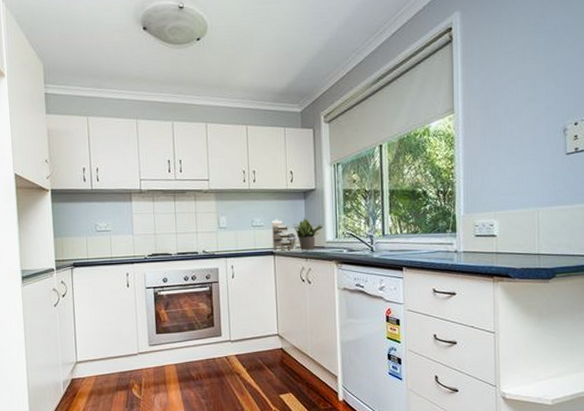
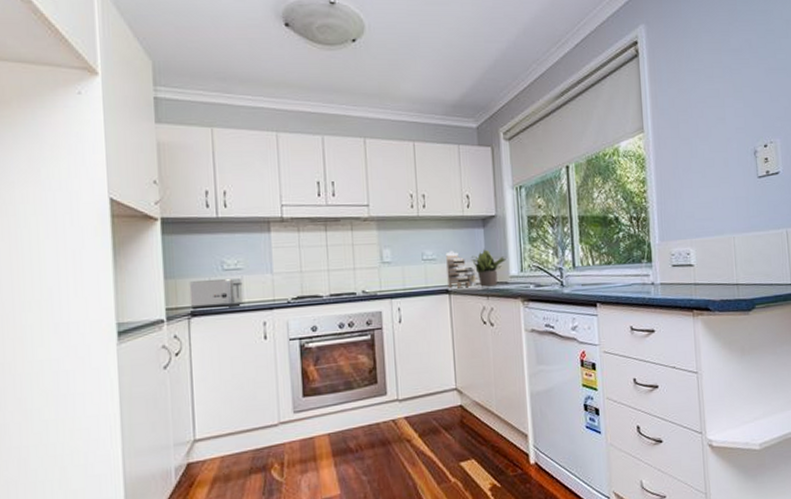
toaster: none [72,238,112,262] -> present [189,279,244,310]

